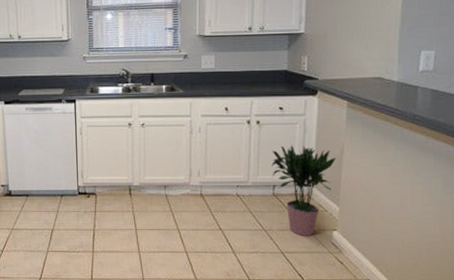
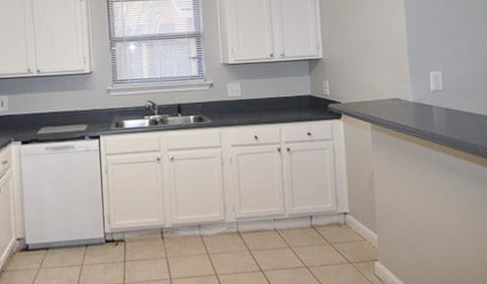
potted plant: present [272,144,337,236] -> none [305,170,368,270]

